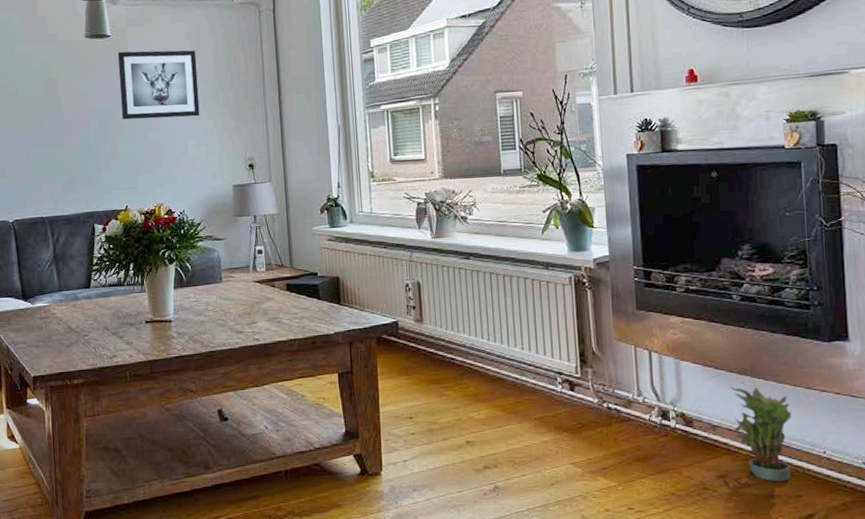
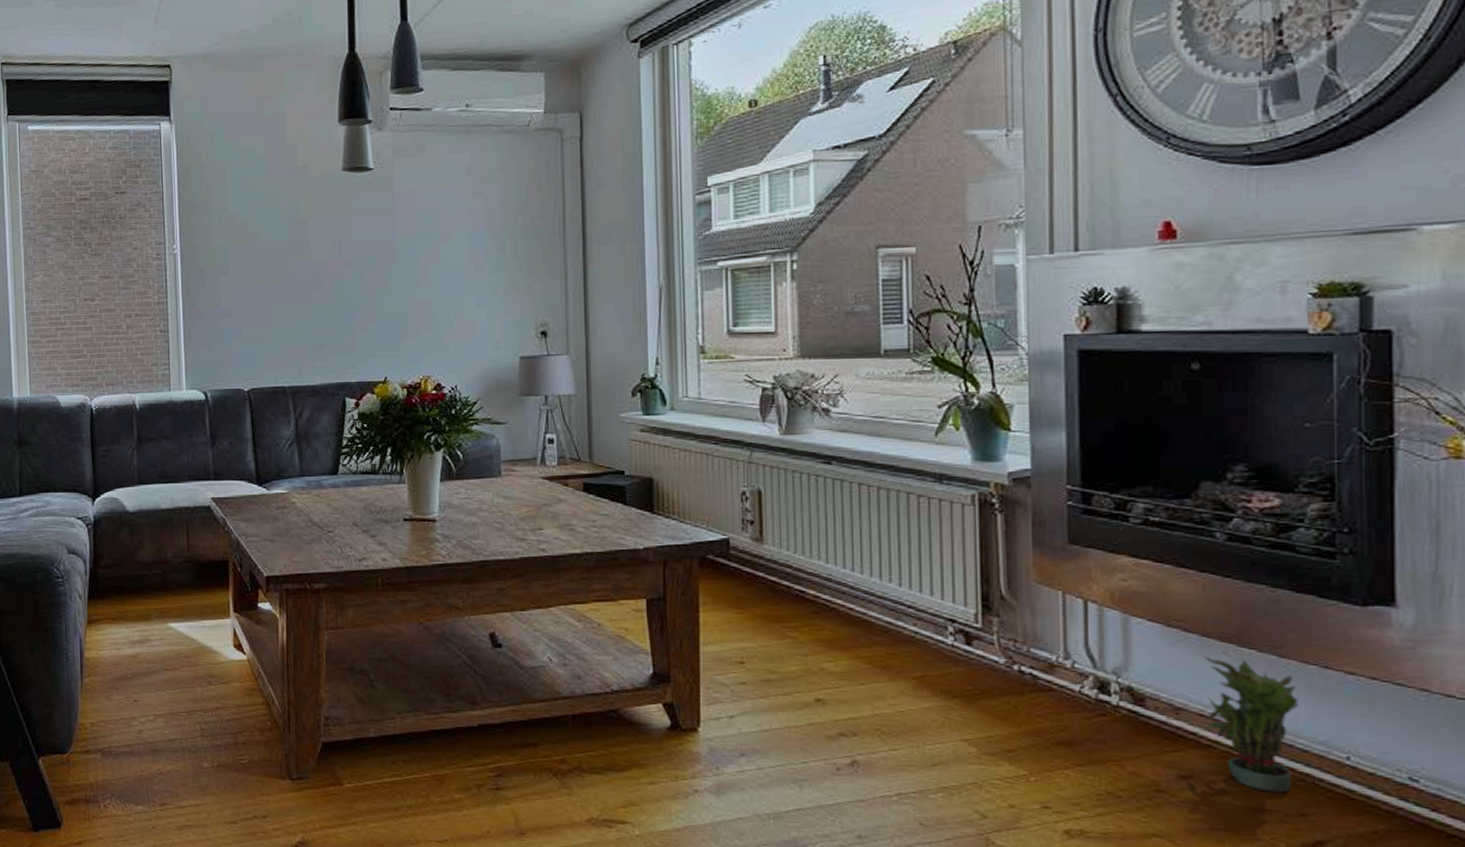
wall art: present [117,50,200,120] -> none [381,187,481,272]

